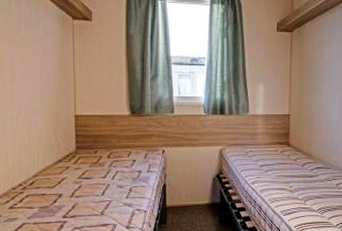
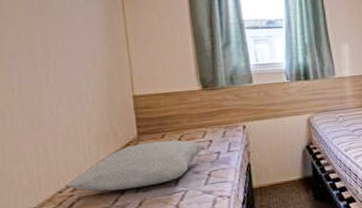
pillow: none [20,156,130,193] -> present [67,140,206,191]

